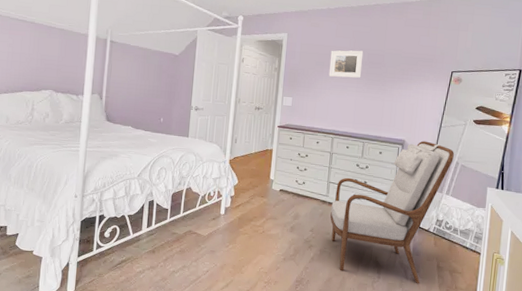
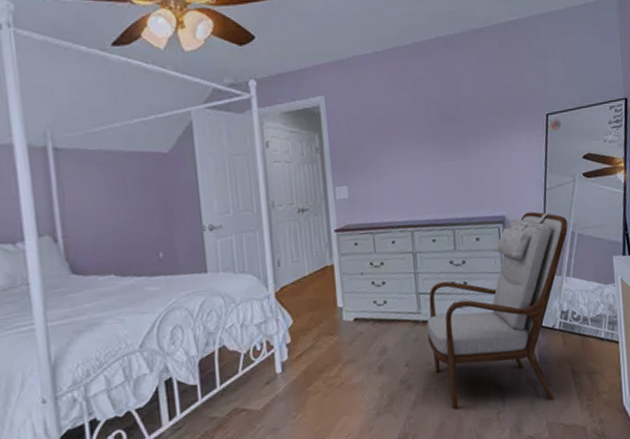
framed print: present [328,50,364,78] -> none [388,104,435,147]

